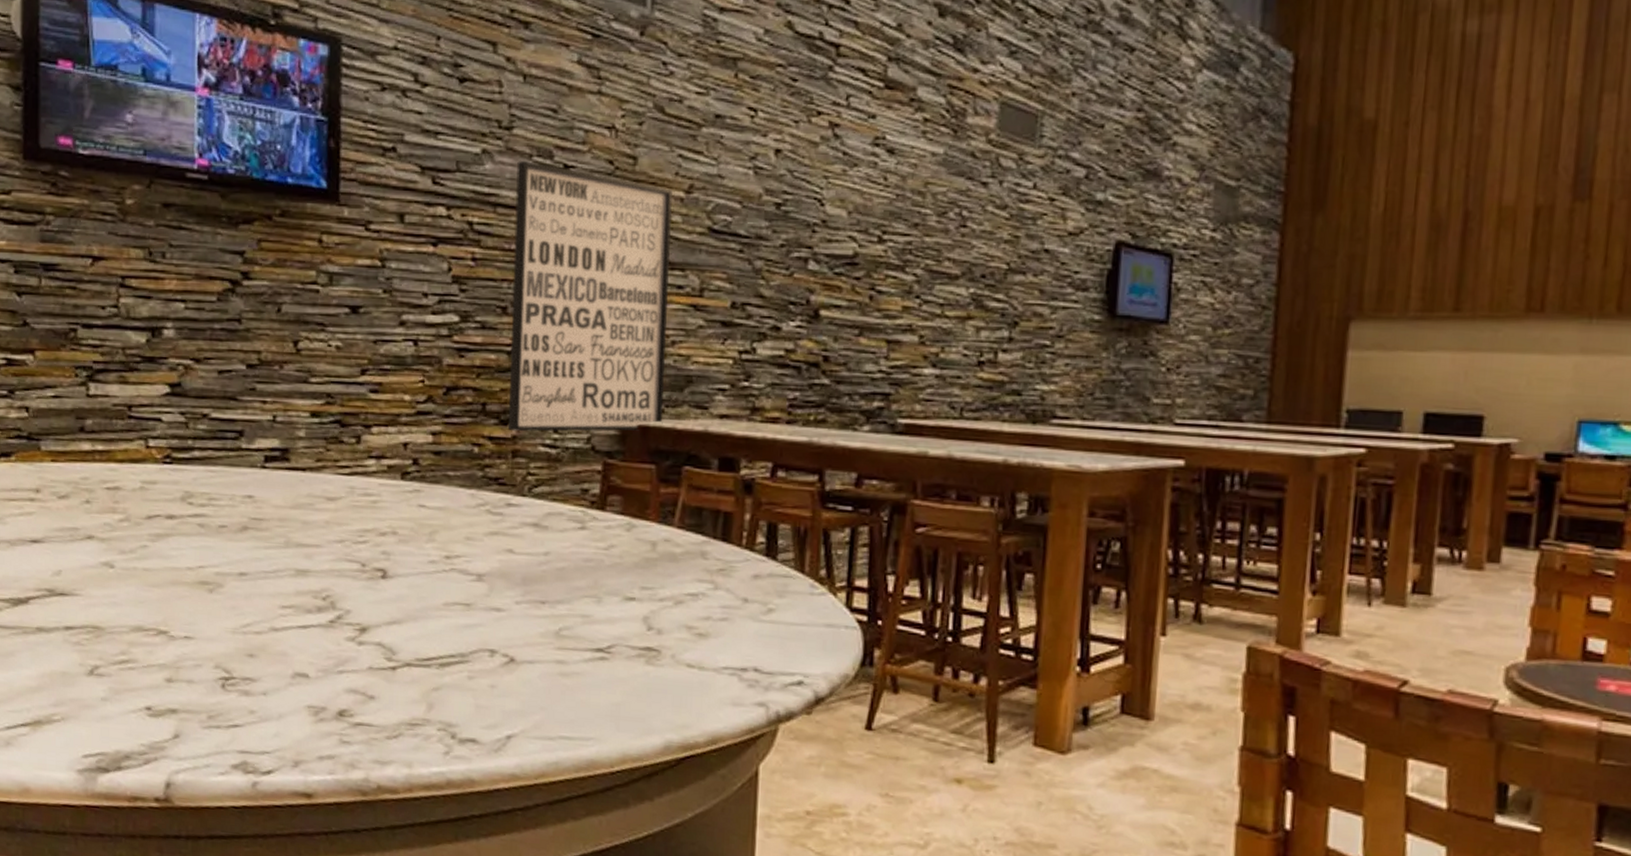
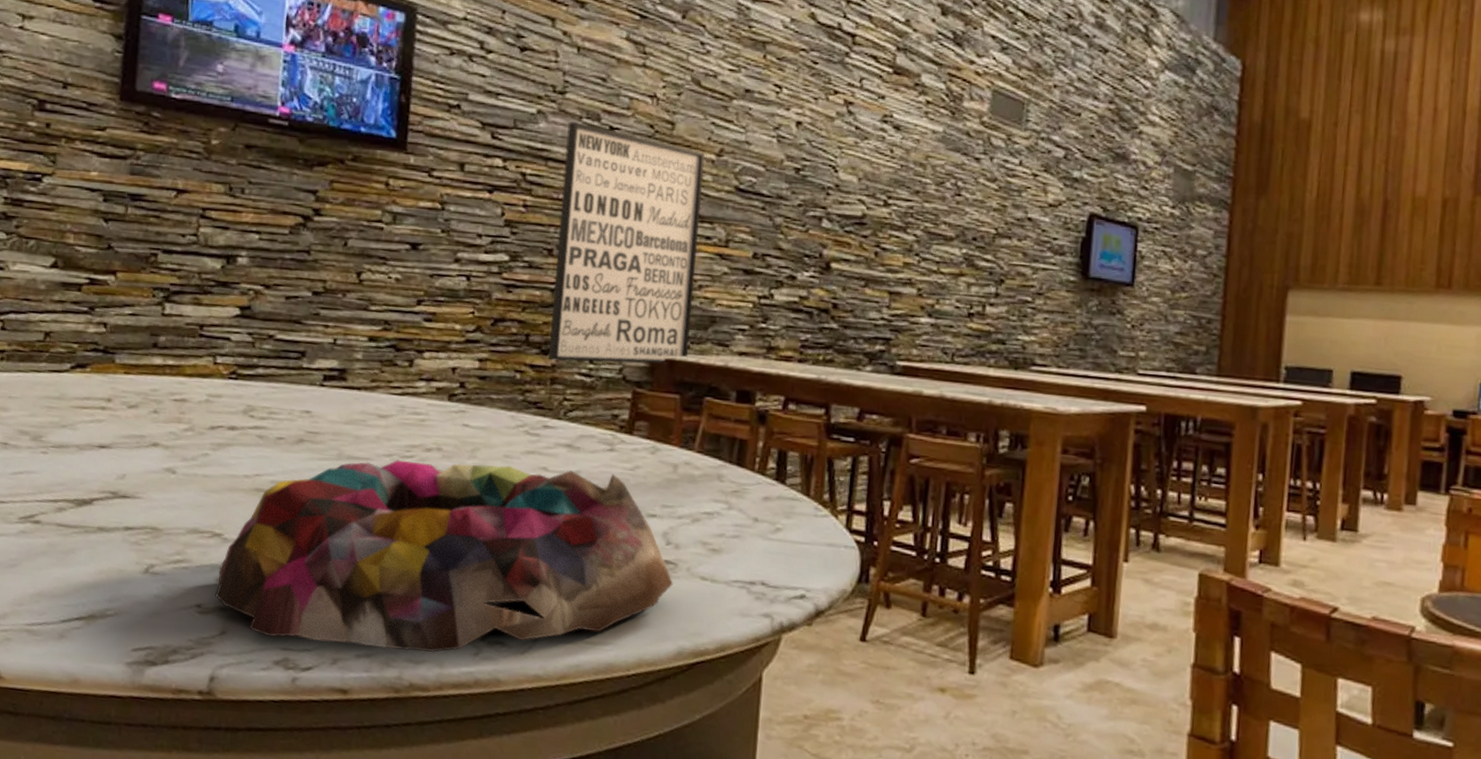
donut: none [165,546,657,753] -> present [215,459,673,653]

